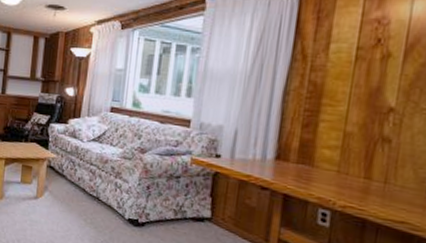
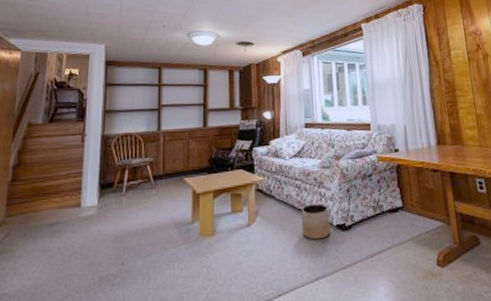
planter: none [89,191,123,229] -> present [301,203,331,240]

